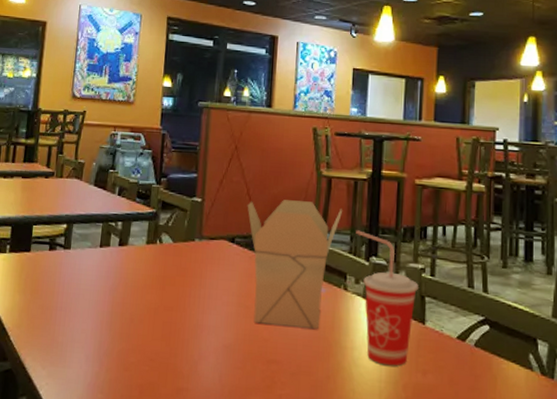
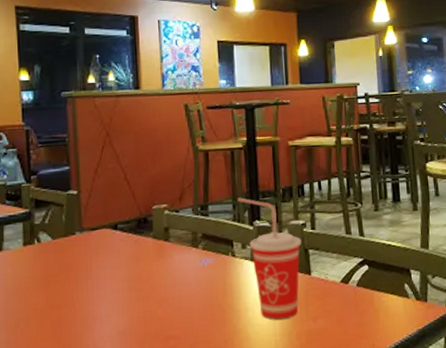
takeout container: present [247,200,342,329] -> none [126,177,222,304]

